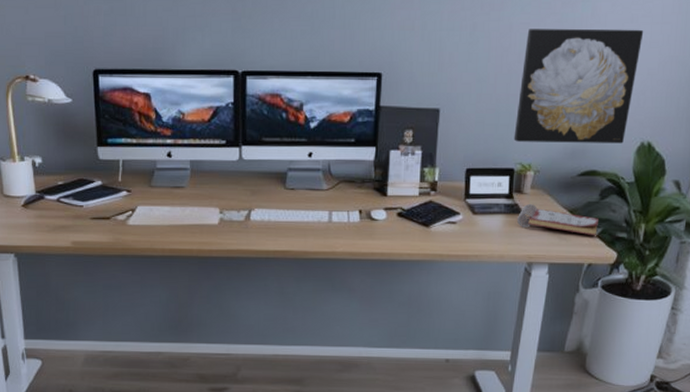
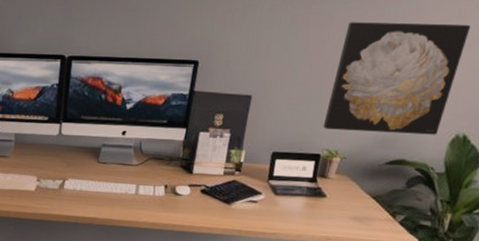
diary: present [517,203,599,236] -> none [318,187,403,223]

